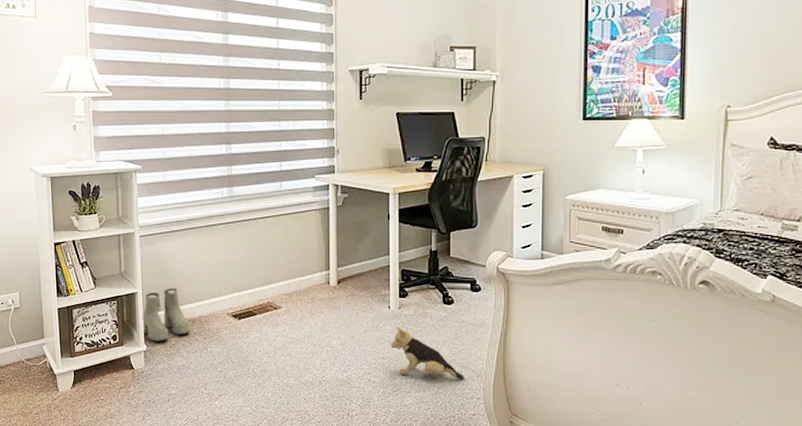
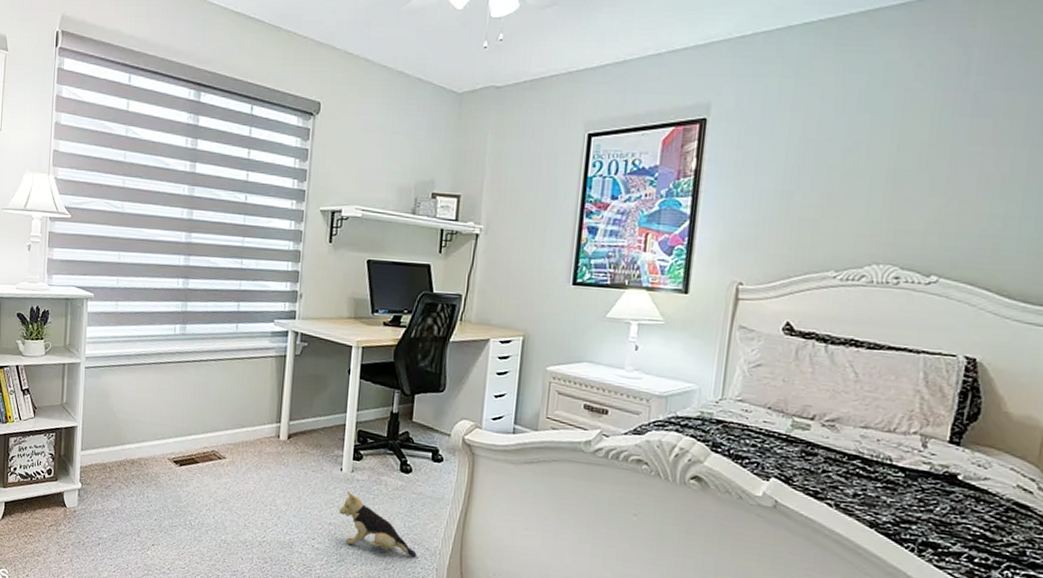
boots: present [142,288,190,342] -> none [80,425,128,481]

